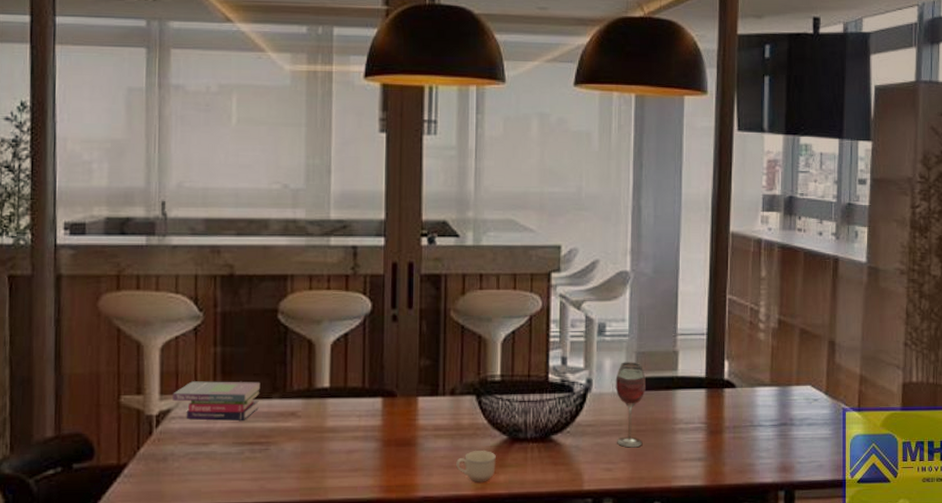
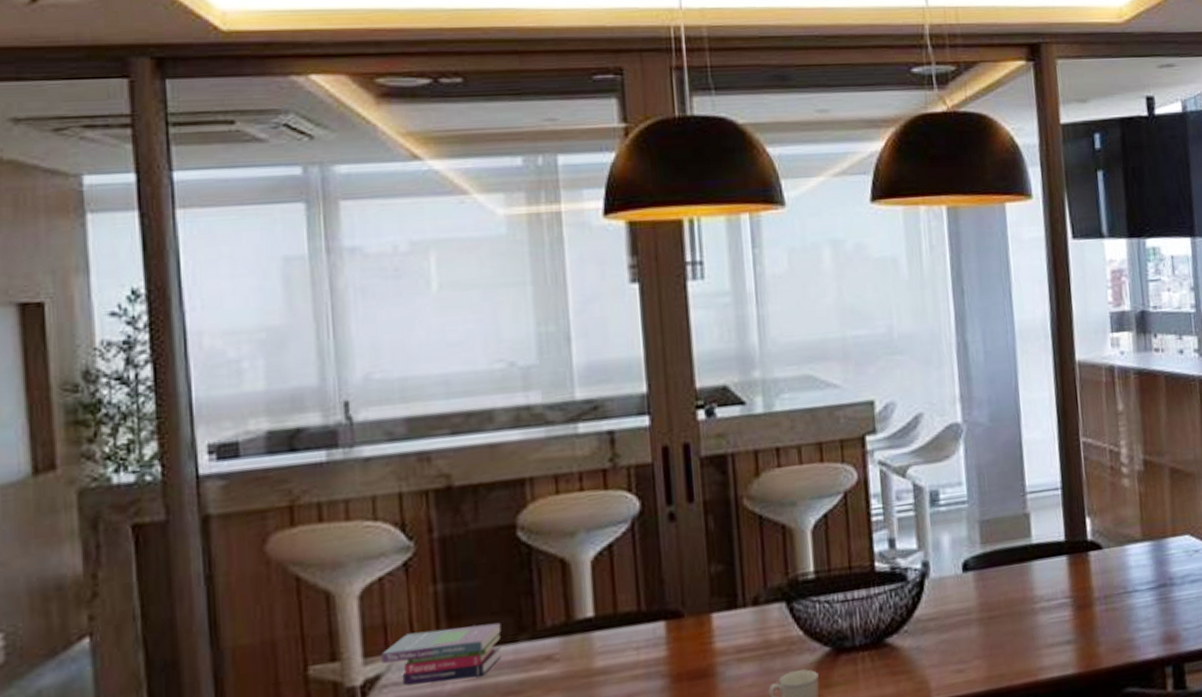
wineglass: present [615,362,646,448] -> none [957,533,998,641]

